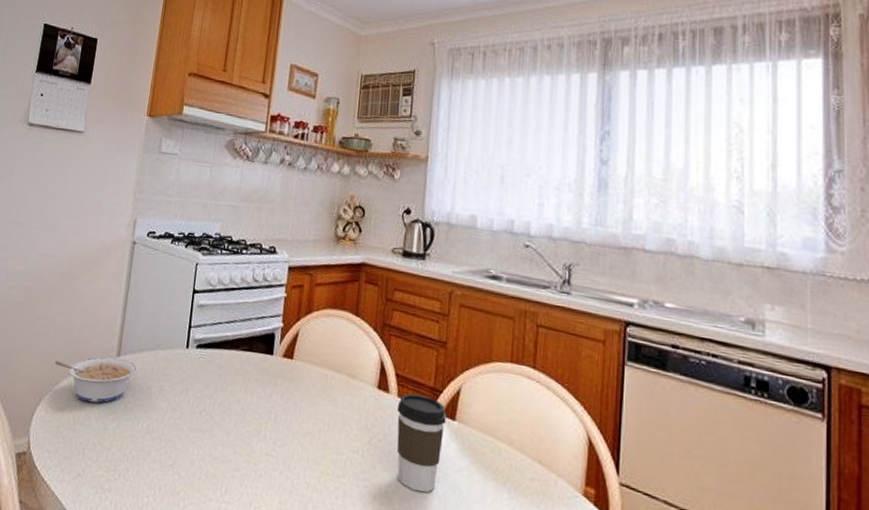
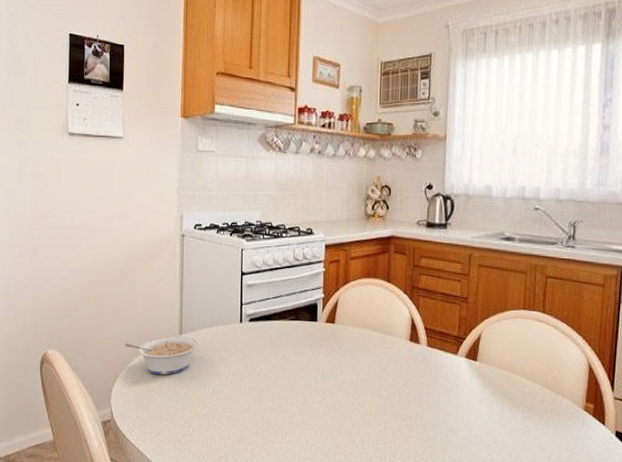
coffee cup: present [396,393,446,493] -> none [427,342,469,420]

